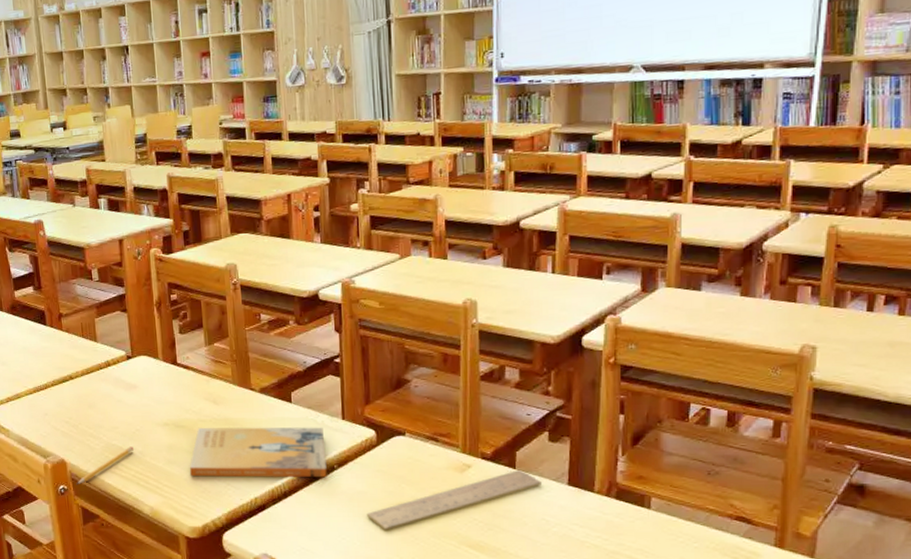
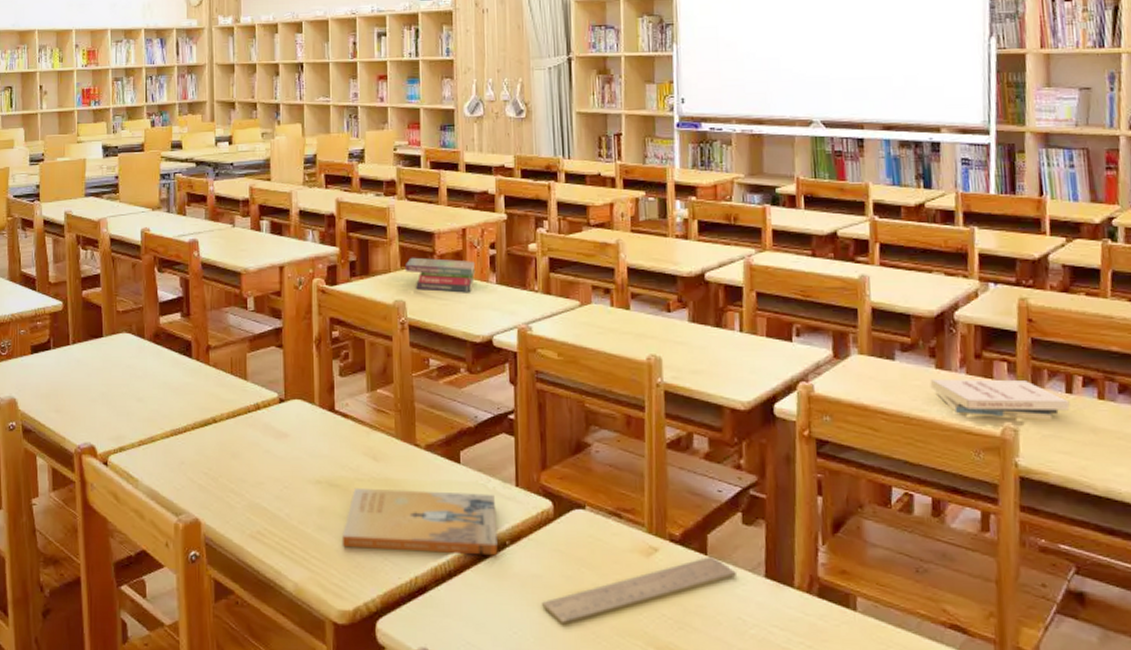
pencil: present [76,446,134,485] -> none [210,507,279,552]
books: none [234,223,301,254] -> present [404,257,476,293]
books: none [734,302,870,338] -> present [930,380,1070,421]

